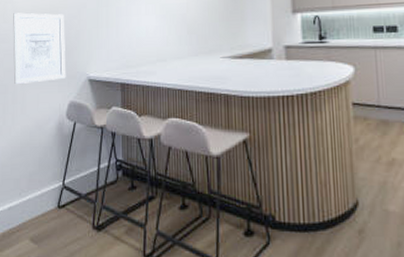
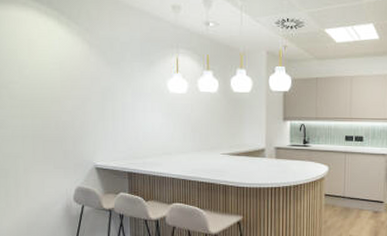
wall art: present [13,12,66,85] -> none [10,99,72,170]

